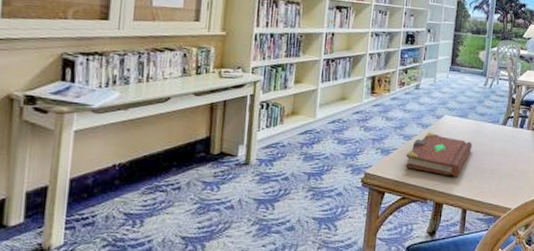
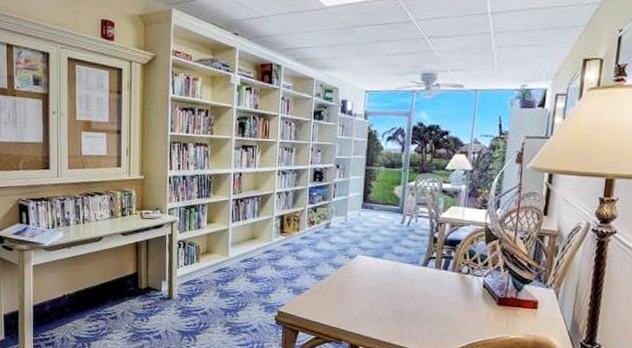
book: present [405,132,473,178] -> none [317,272,389,320]

